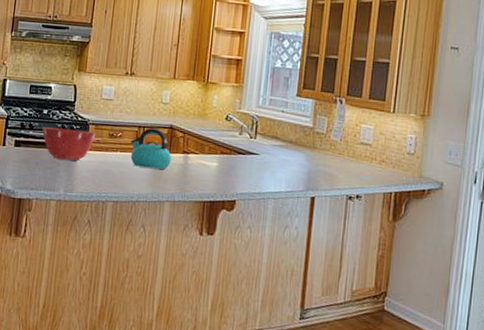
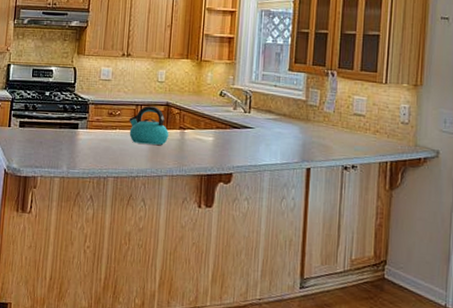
mixing bowl: present [42,127,96,161] -> none [44,108,96,139]

